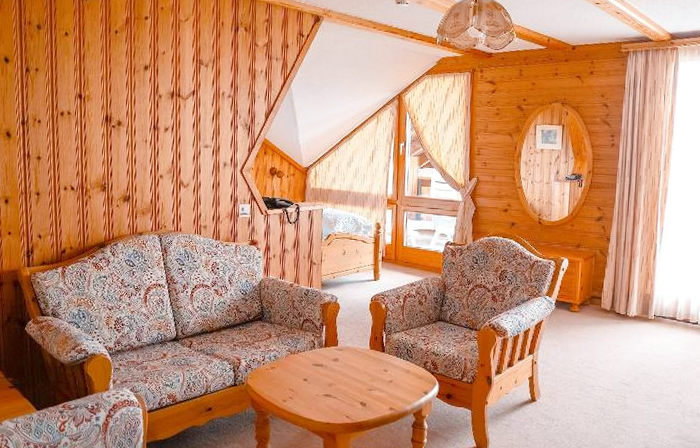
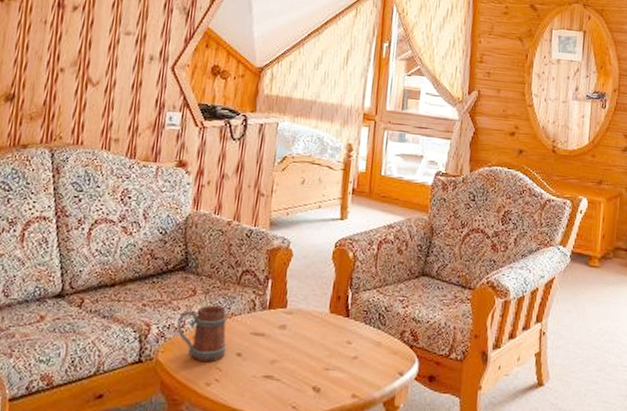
mug: none [259,345,295,386] -> present [177,305,227,363]

